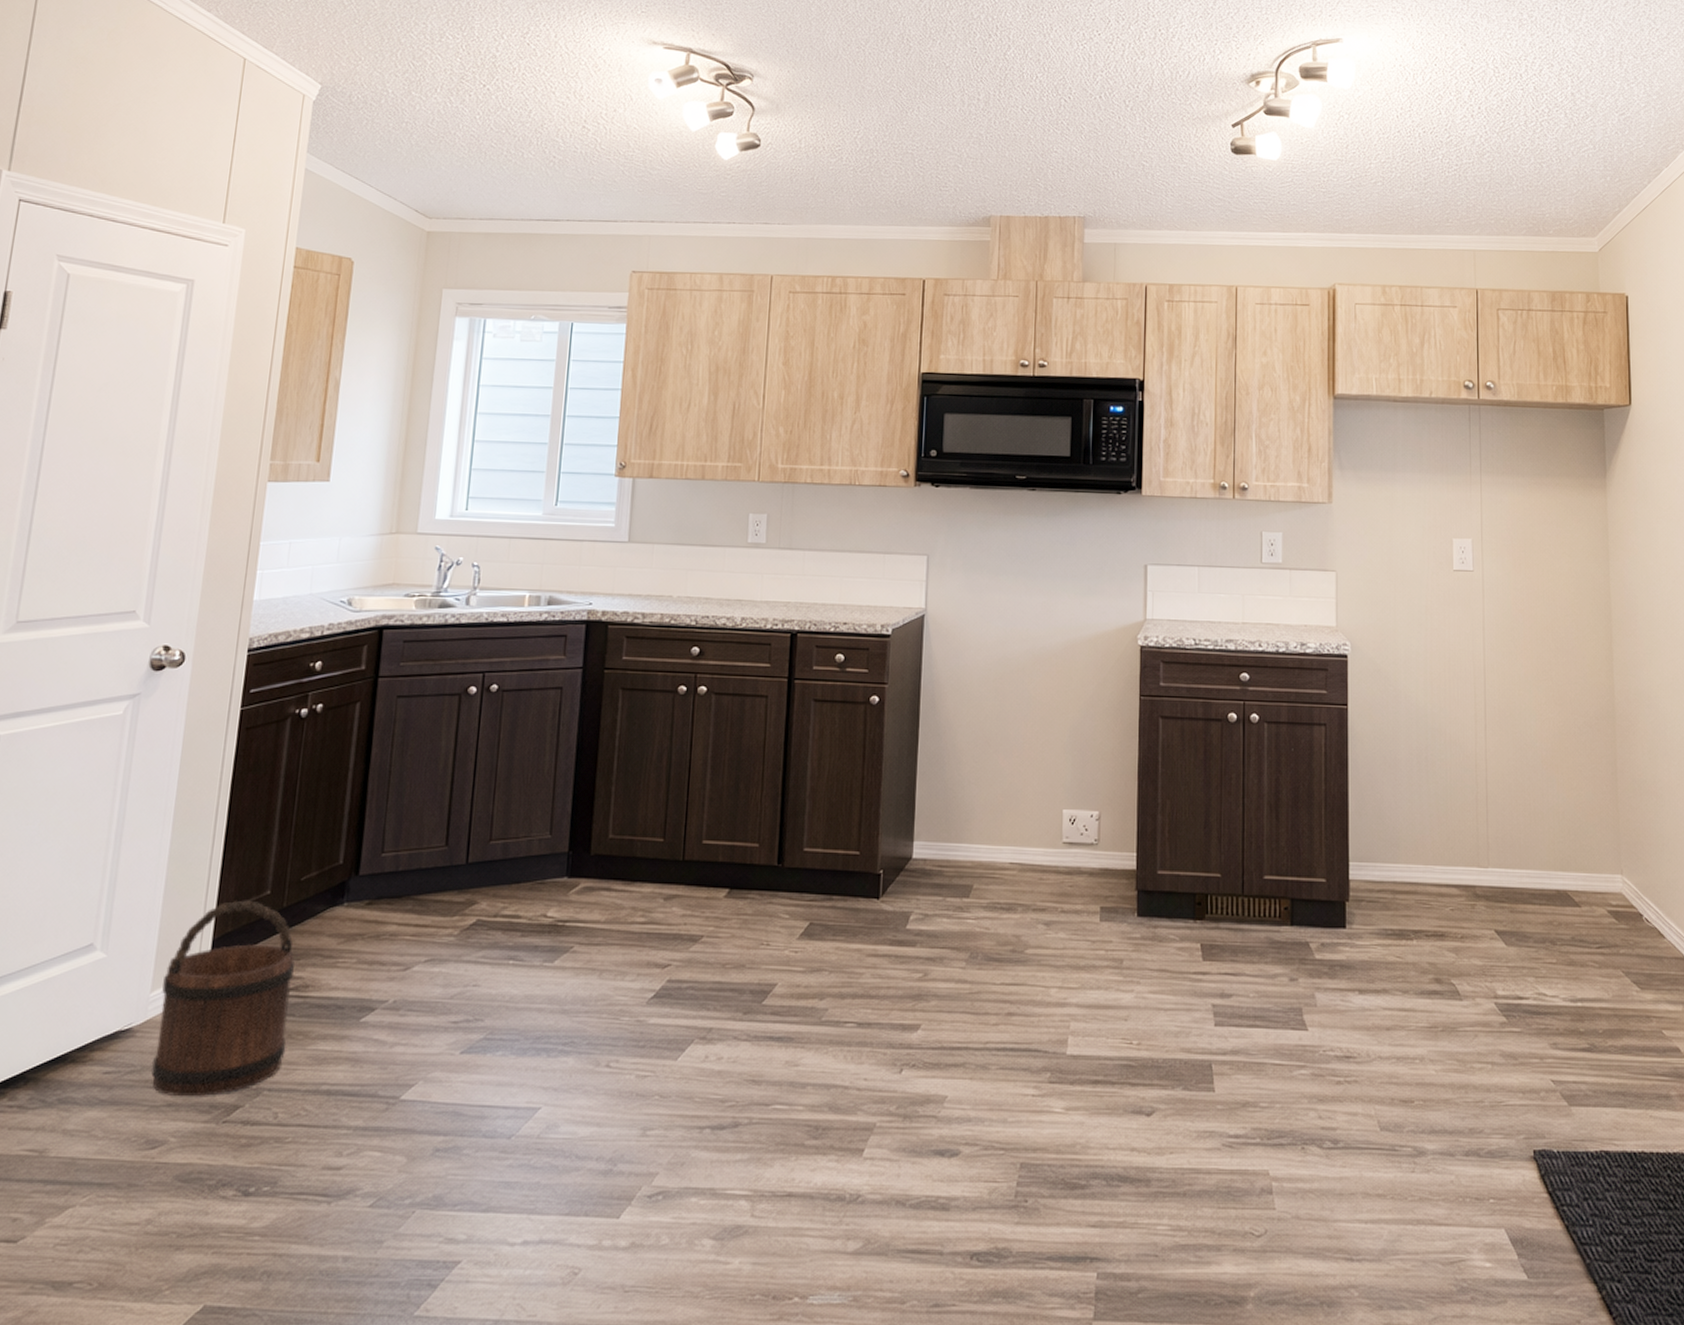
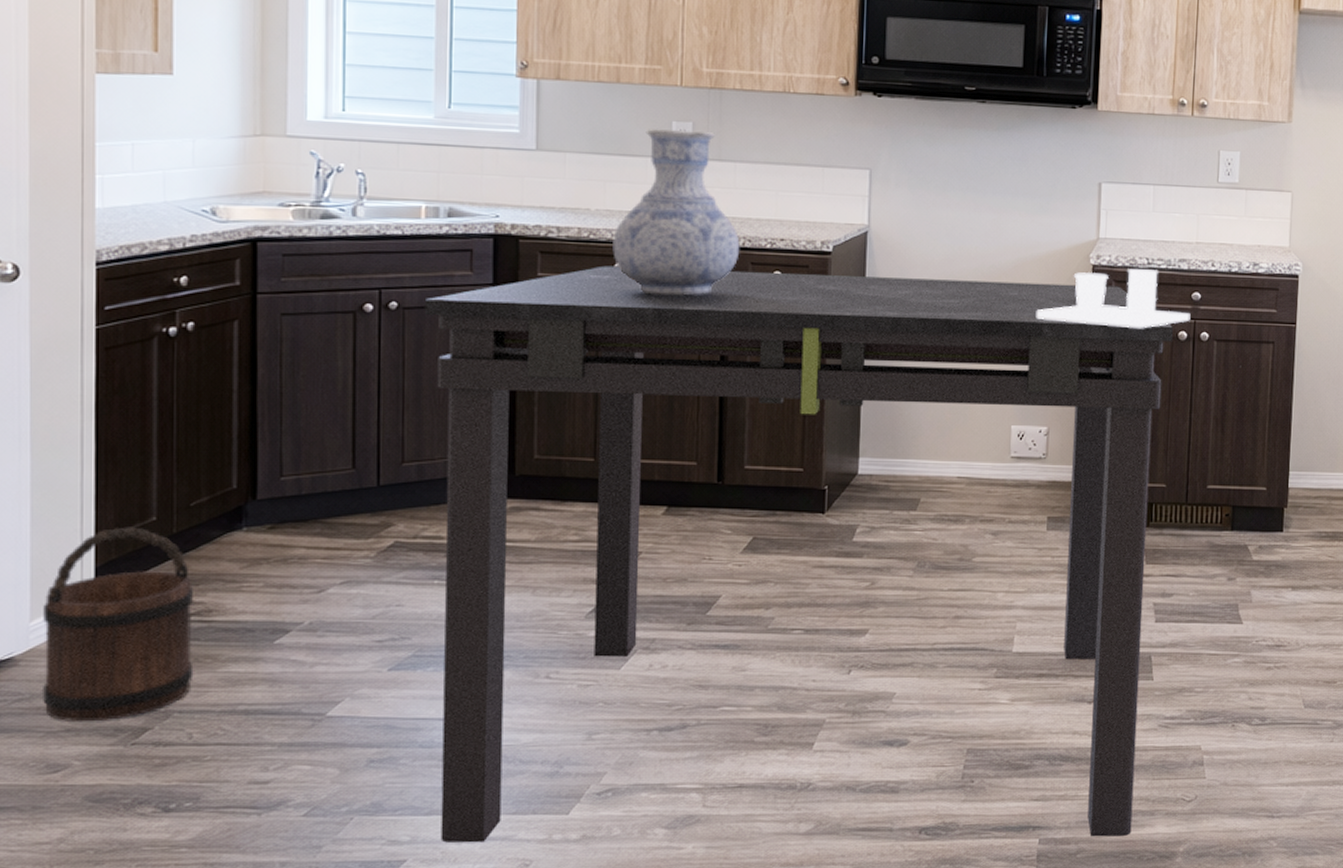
dining table: none [495,649,1223,1276] -> present [424,265,1174,843]
vase: none [690,521,806,677] -> present [613,129,740,295]
salt and pepper shaker set: none [1087,650,1240,711] -> present [1037,269,1191,329]

